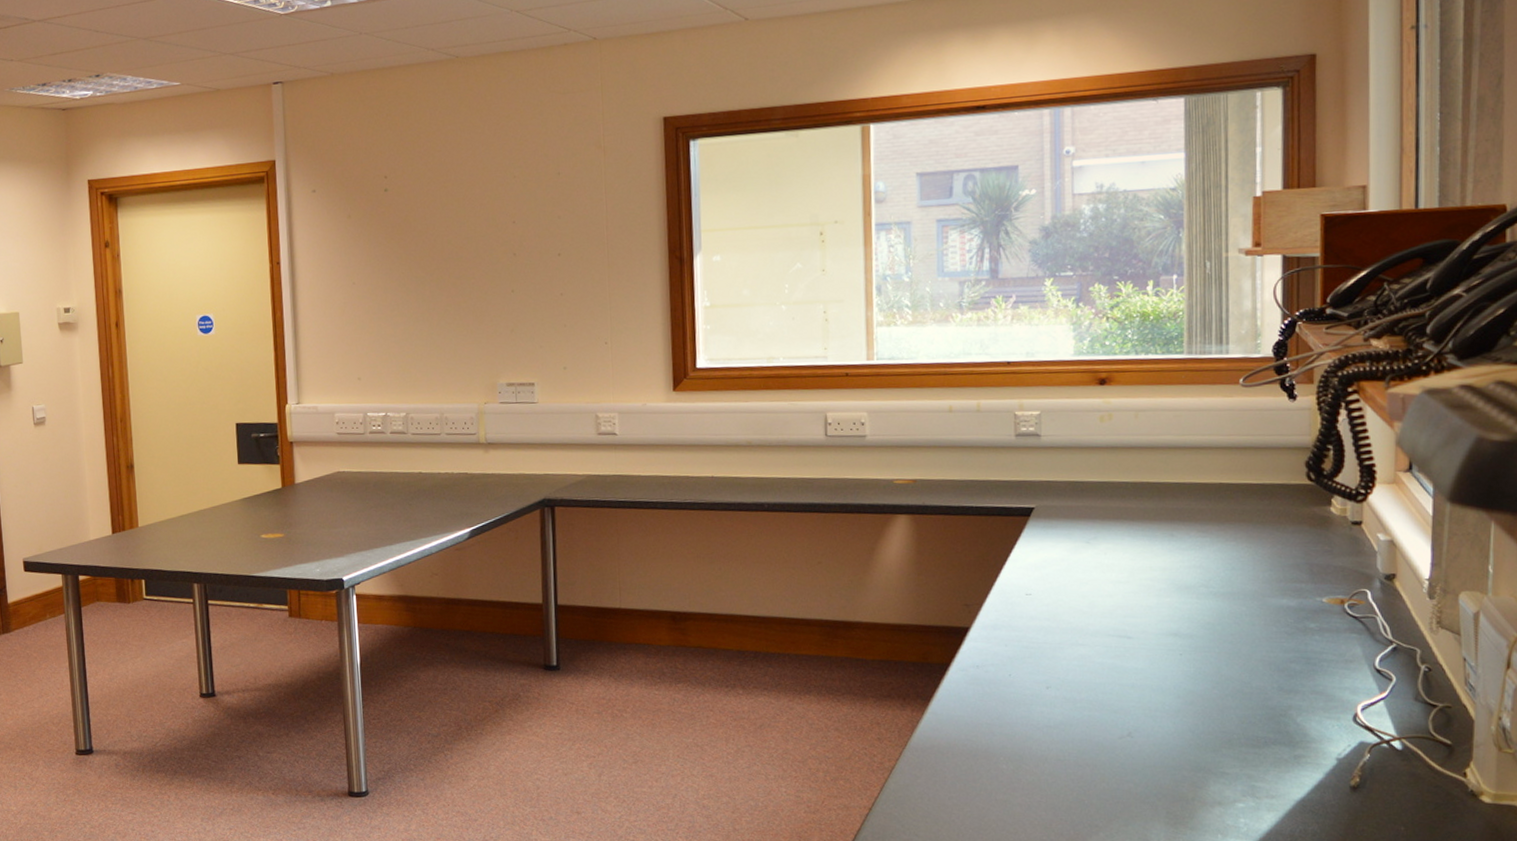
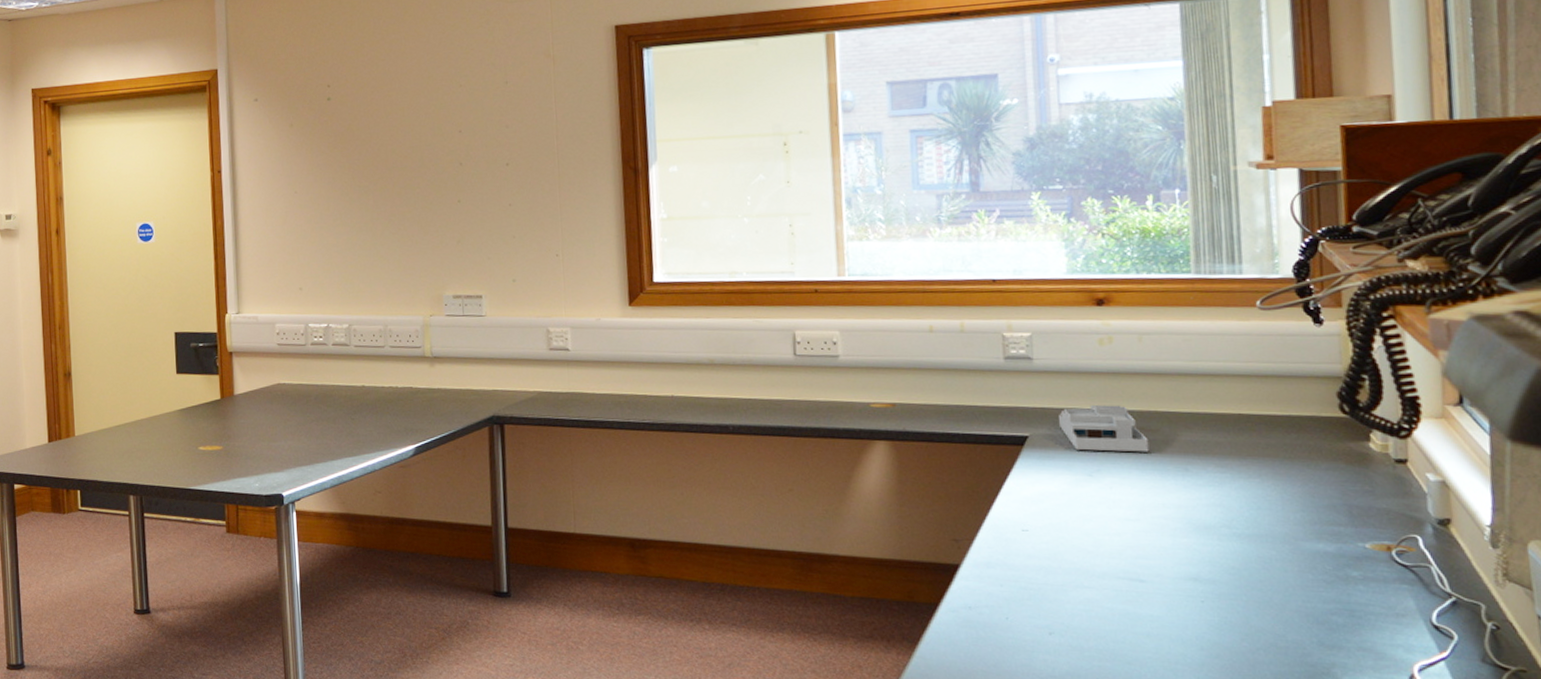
desk organizer: none [1061,477,1141,520] -> present [1058,404,1149,452]

